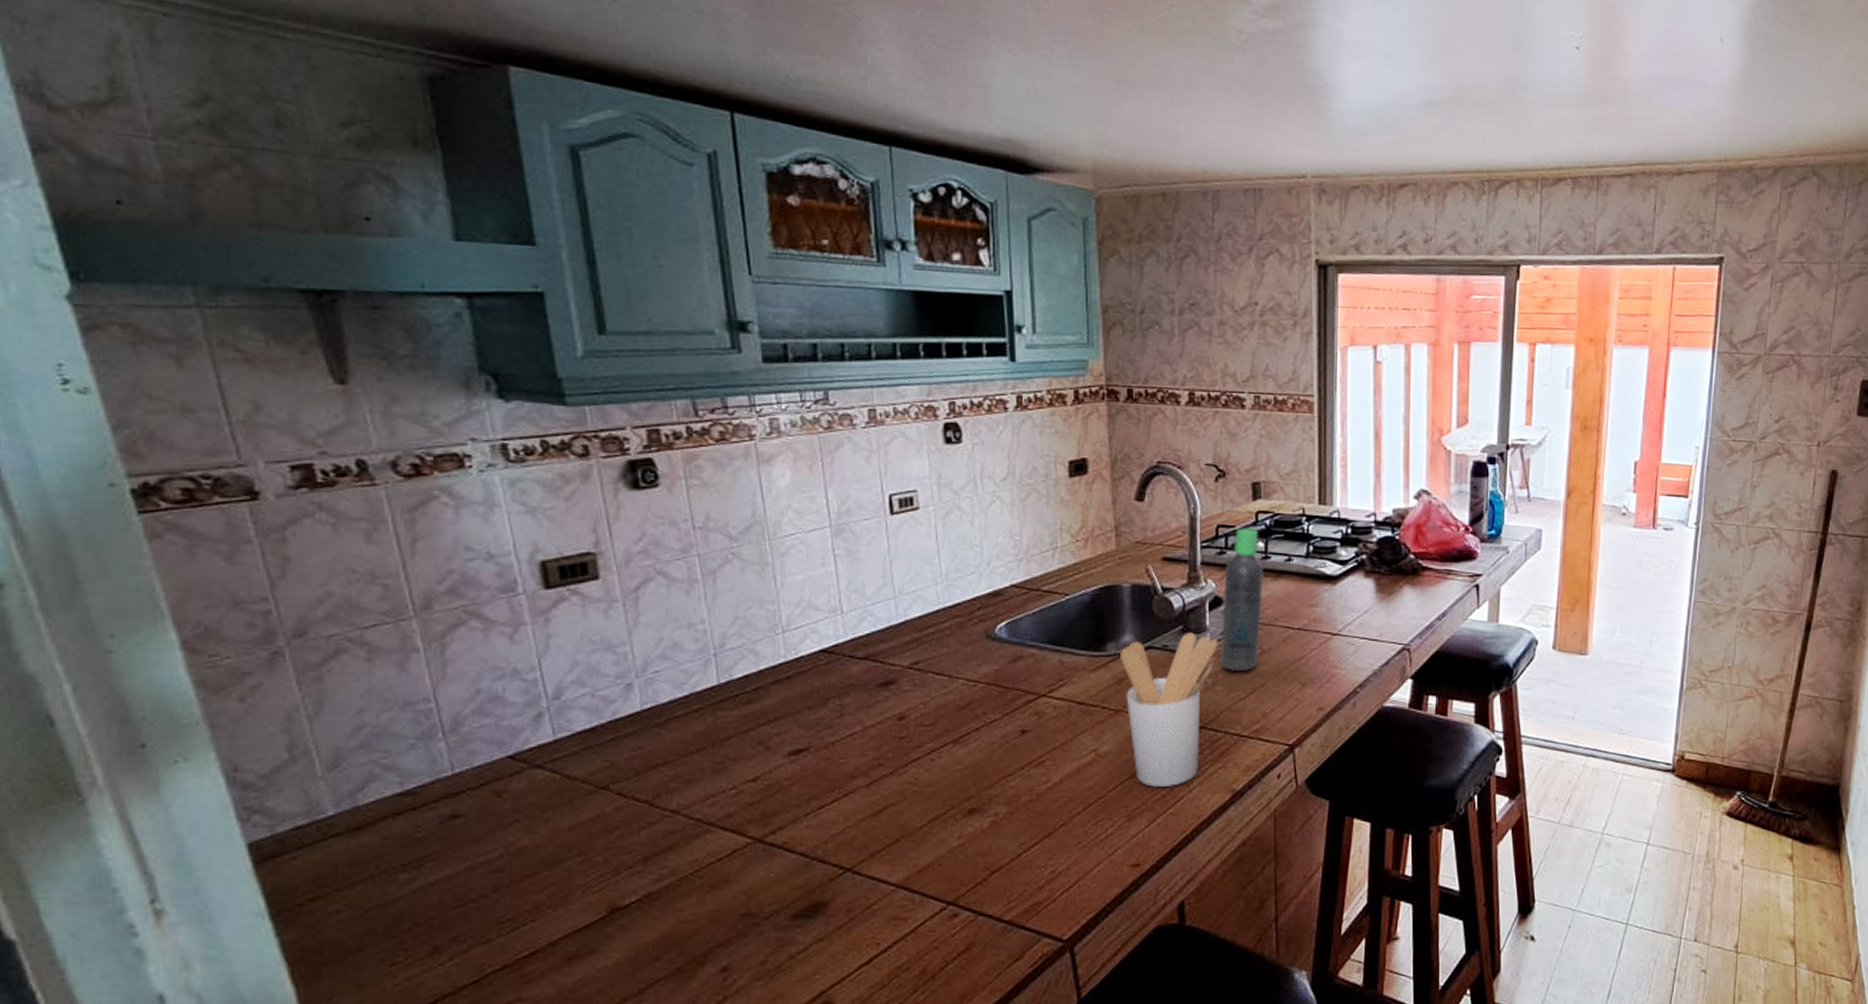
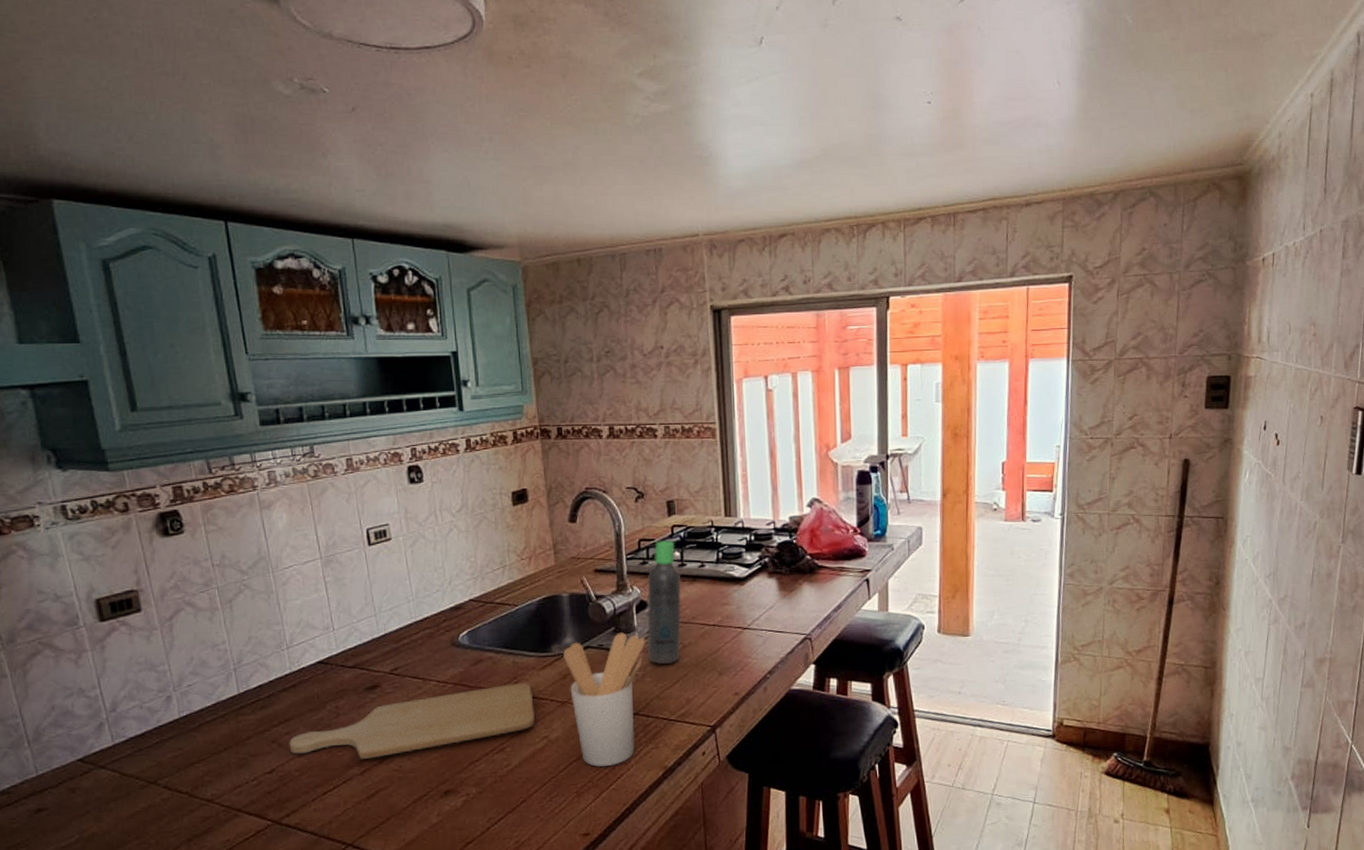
chopping board: none [779,686,1083,768] -> present [289,683,536,759]

